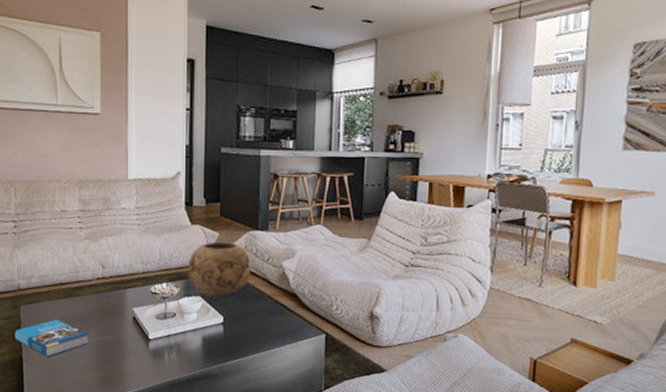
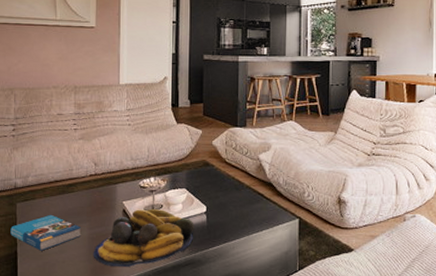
fruit bowl: none [102,317,210,378] -> present [93,209,194,267]
decorative bowl: present [188,241,251,298] -> none [174,138,231,189]

